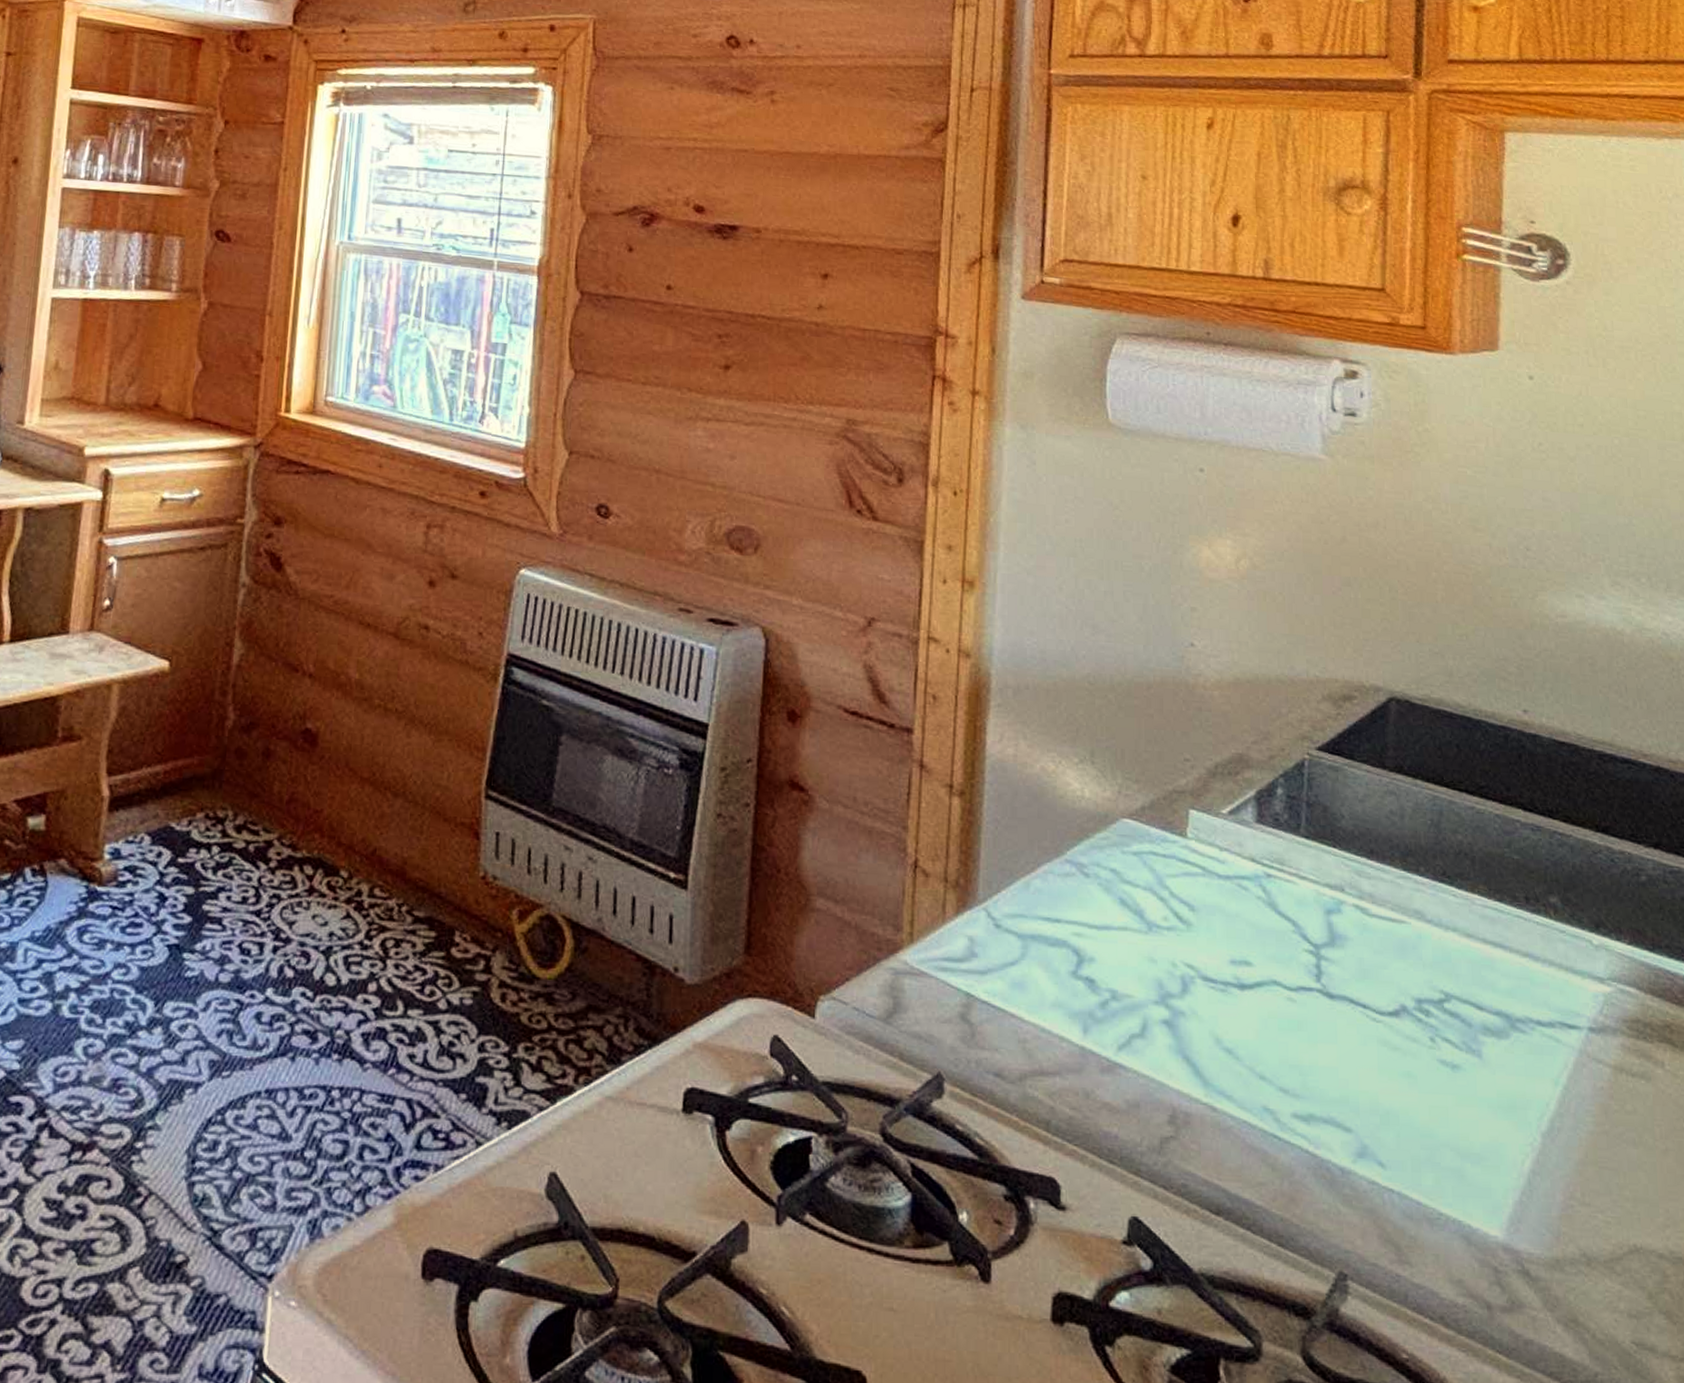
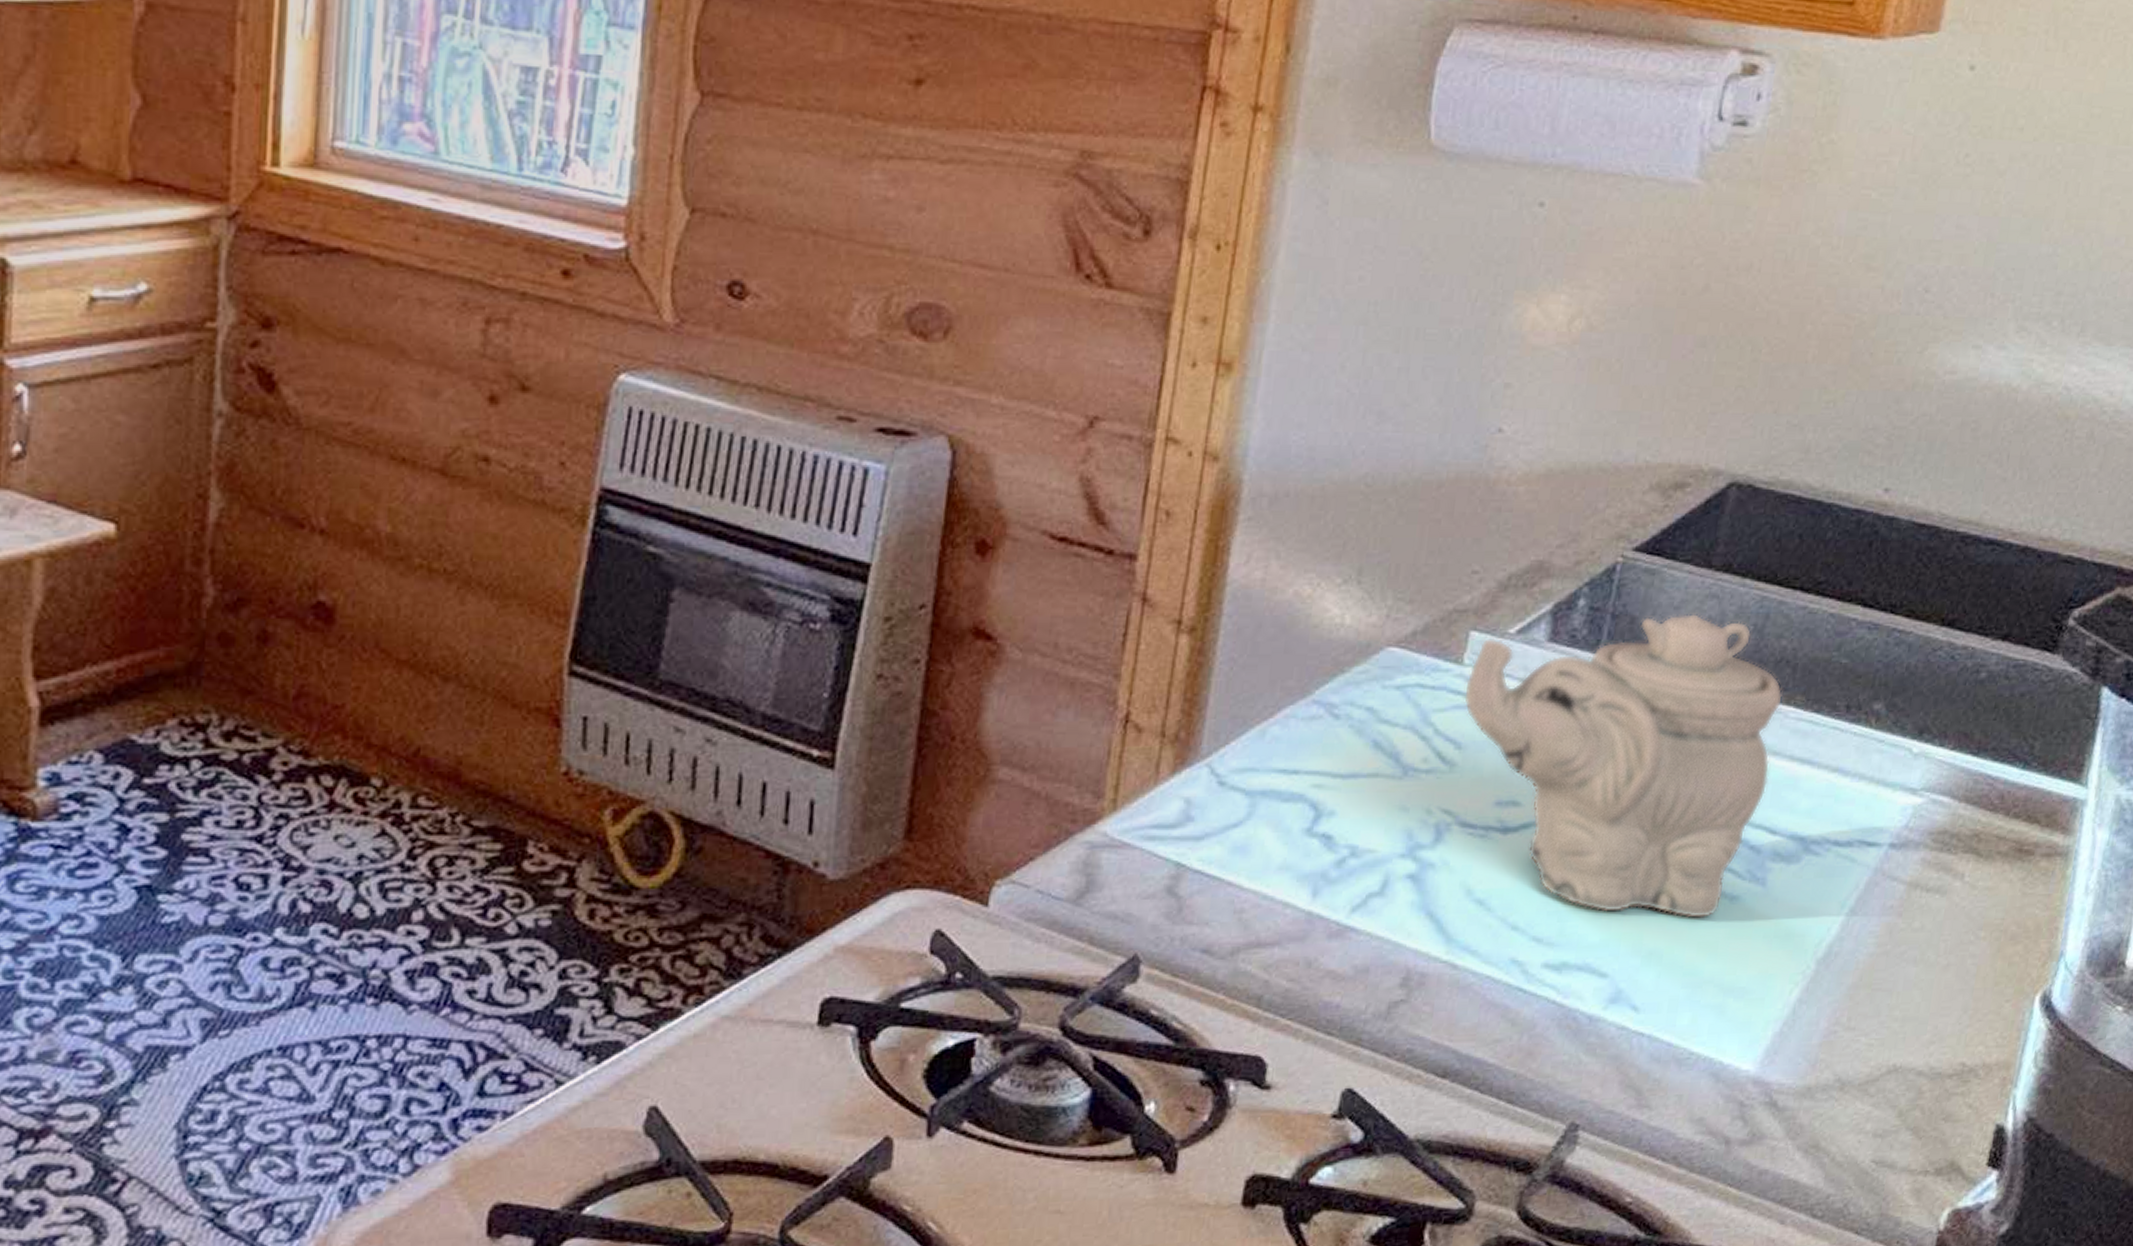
teapot: none [1190,806,1468,1084] -> present [1463,613,1783,919]

